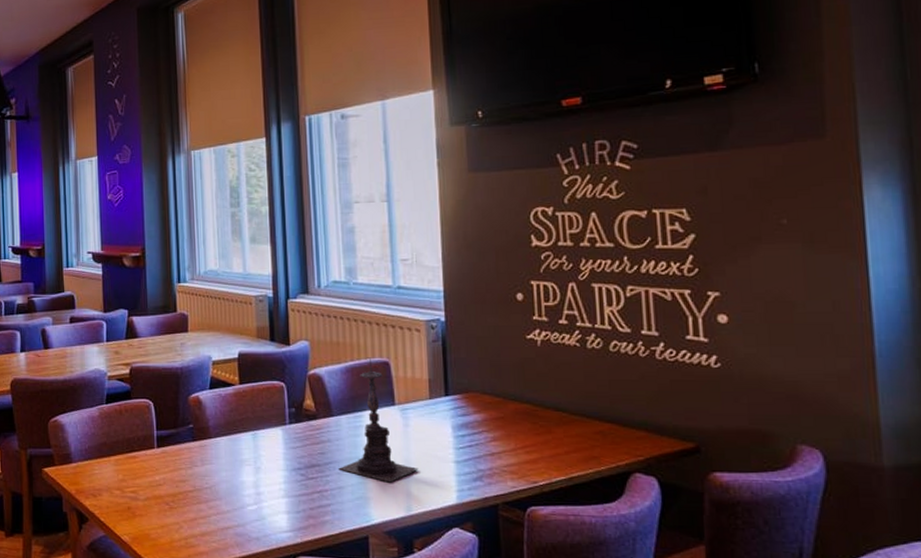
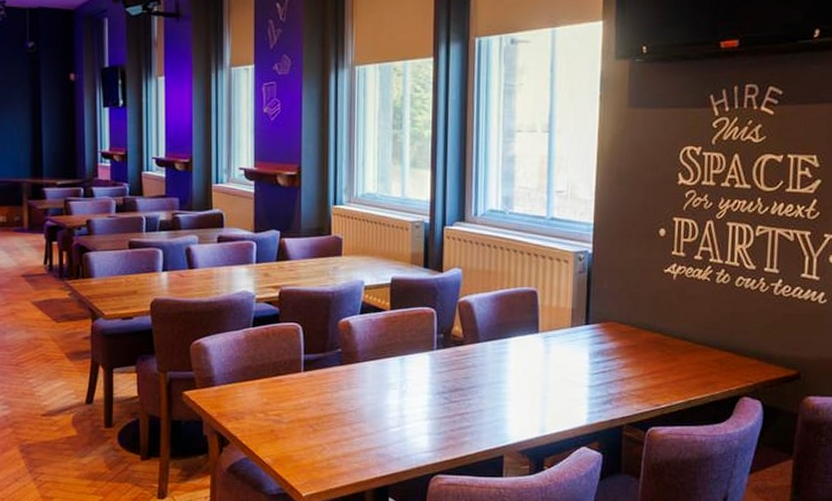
candle holder: present [338,357,419,483] -> none [480,286,555,406]

